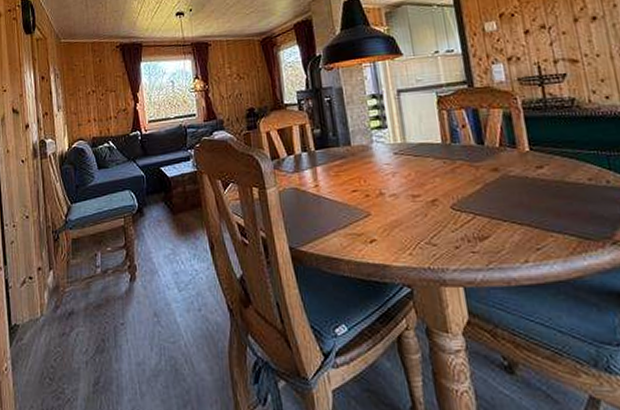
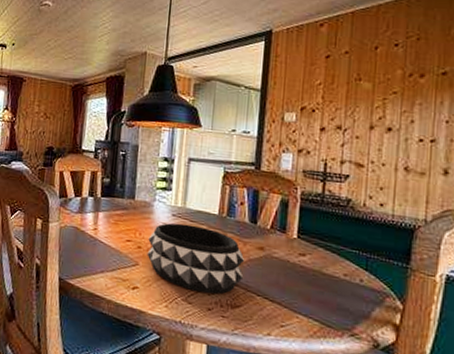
decorative bowl: none [375,159,485,232] -> present [147,223,245,295]

